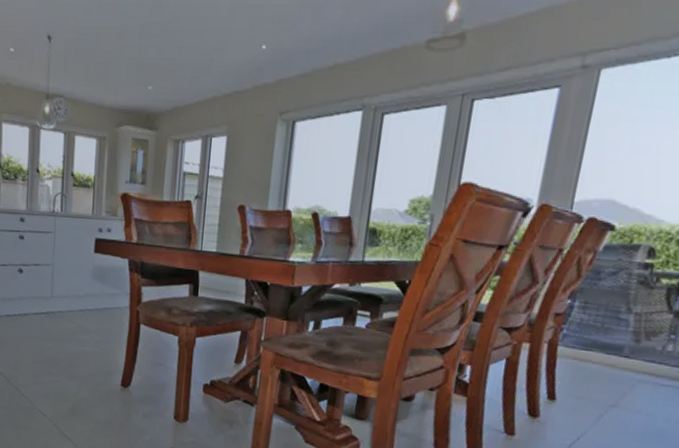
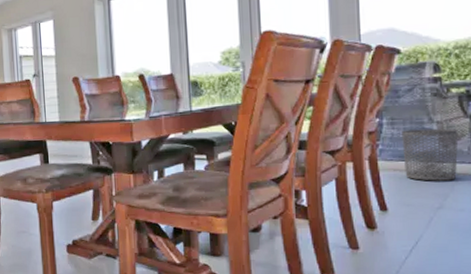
waste bin: none [584,317,657,379] -> present [402,128,459,181]

